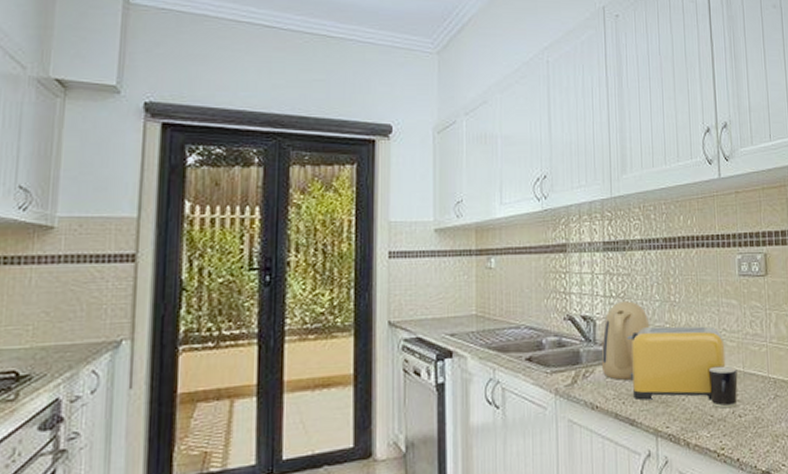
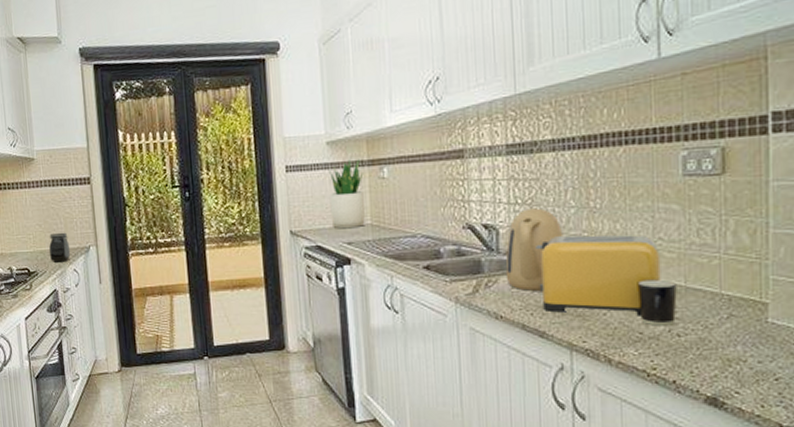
jar: none [56,322,91,362] -> present [49,232,71,262]
planter: none [434,248,471,320] -> present [329,159,365,229]

